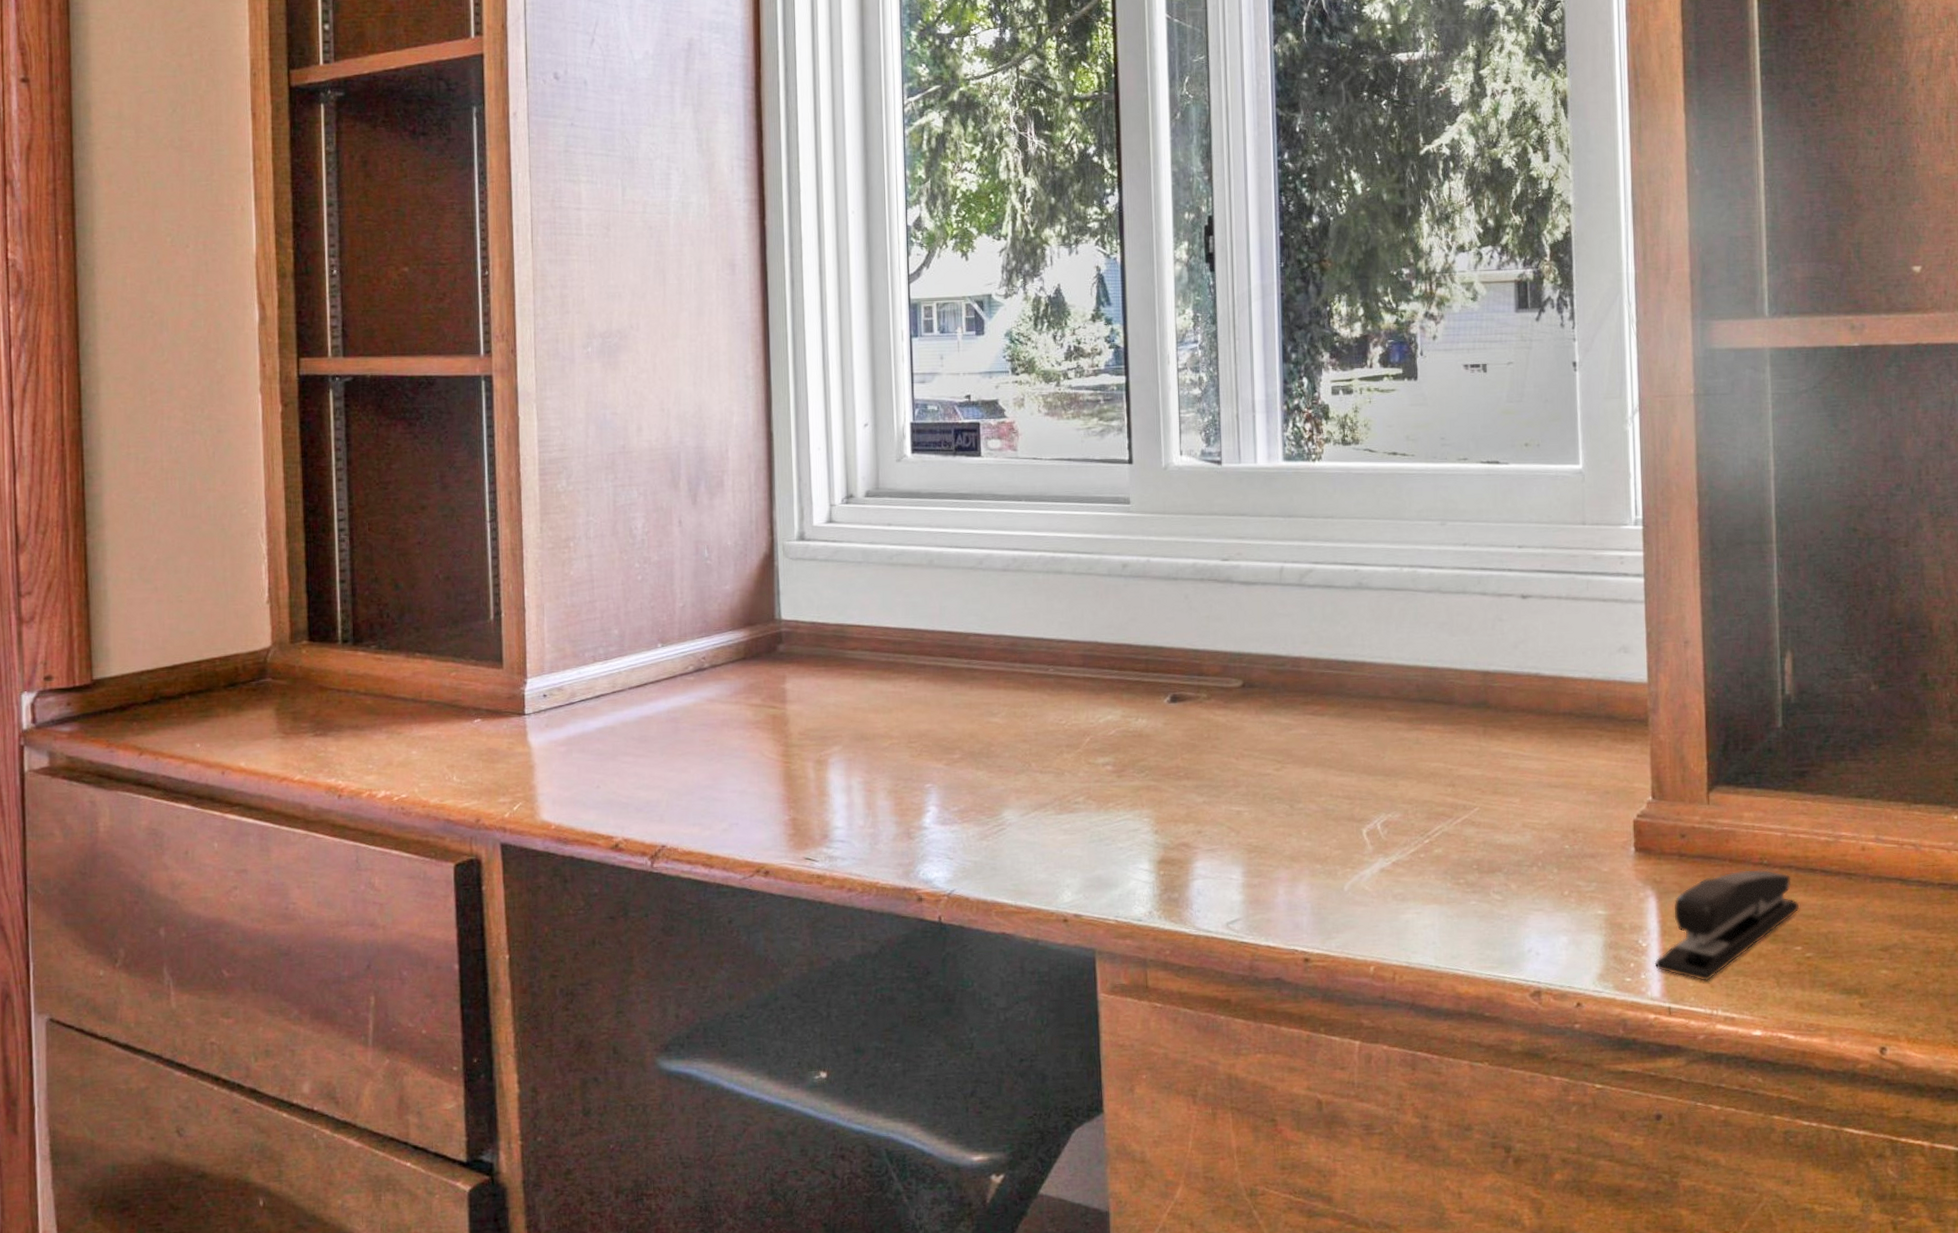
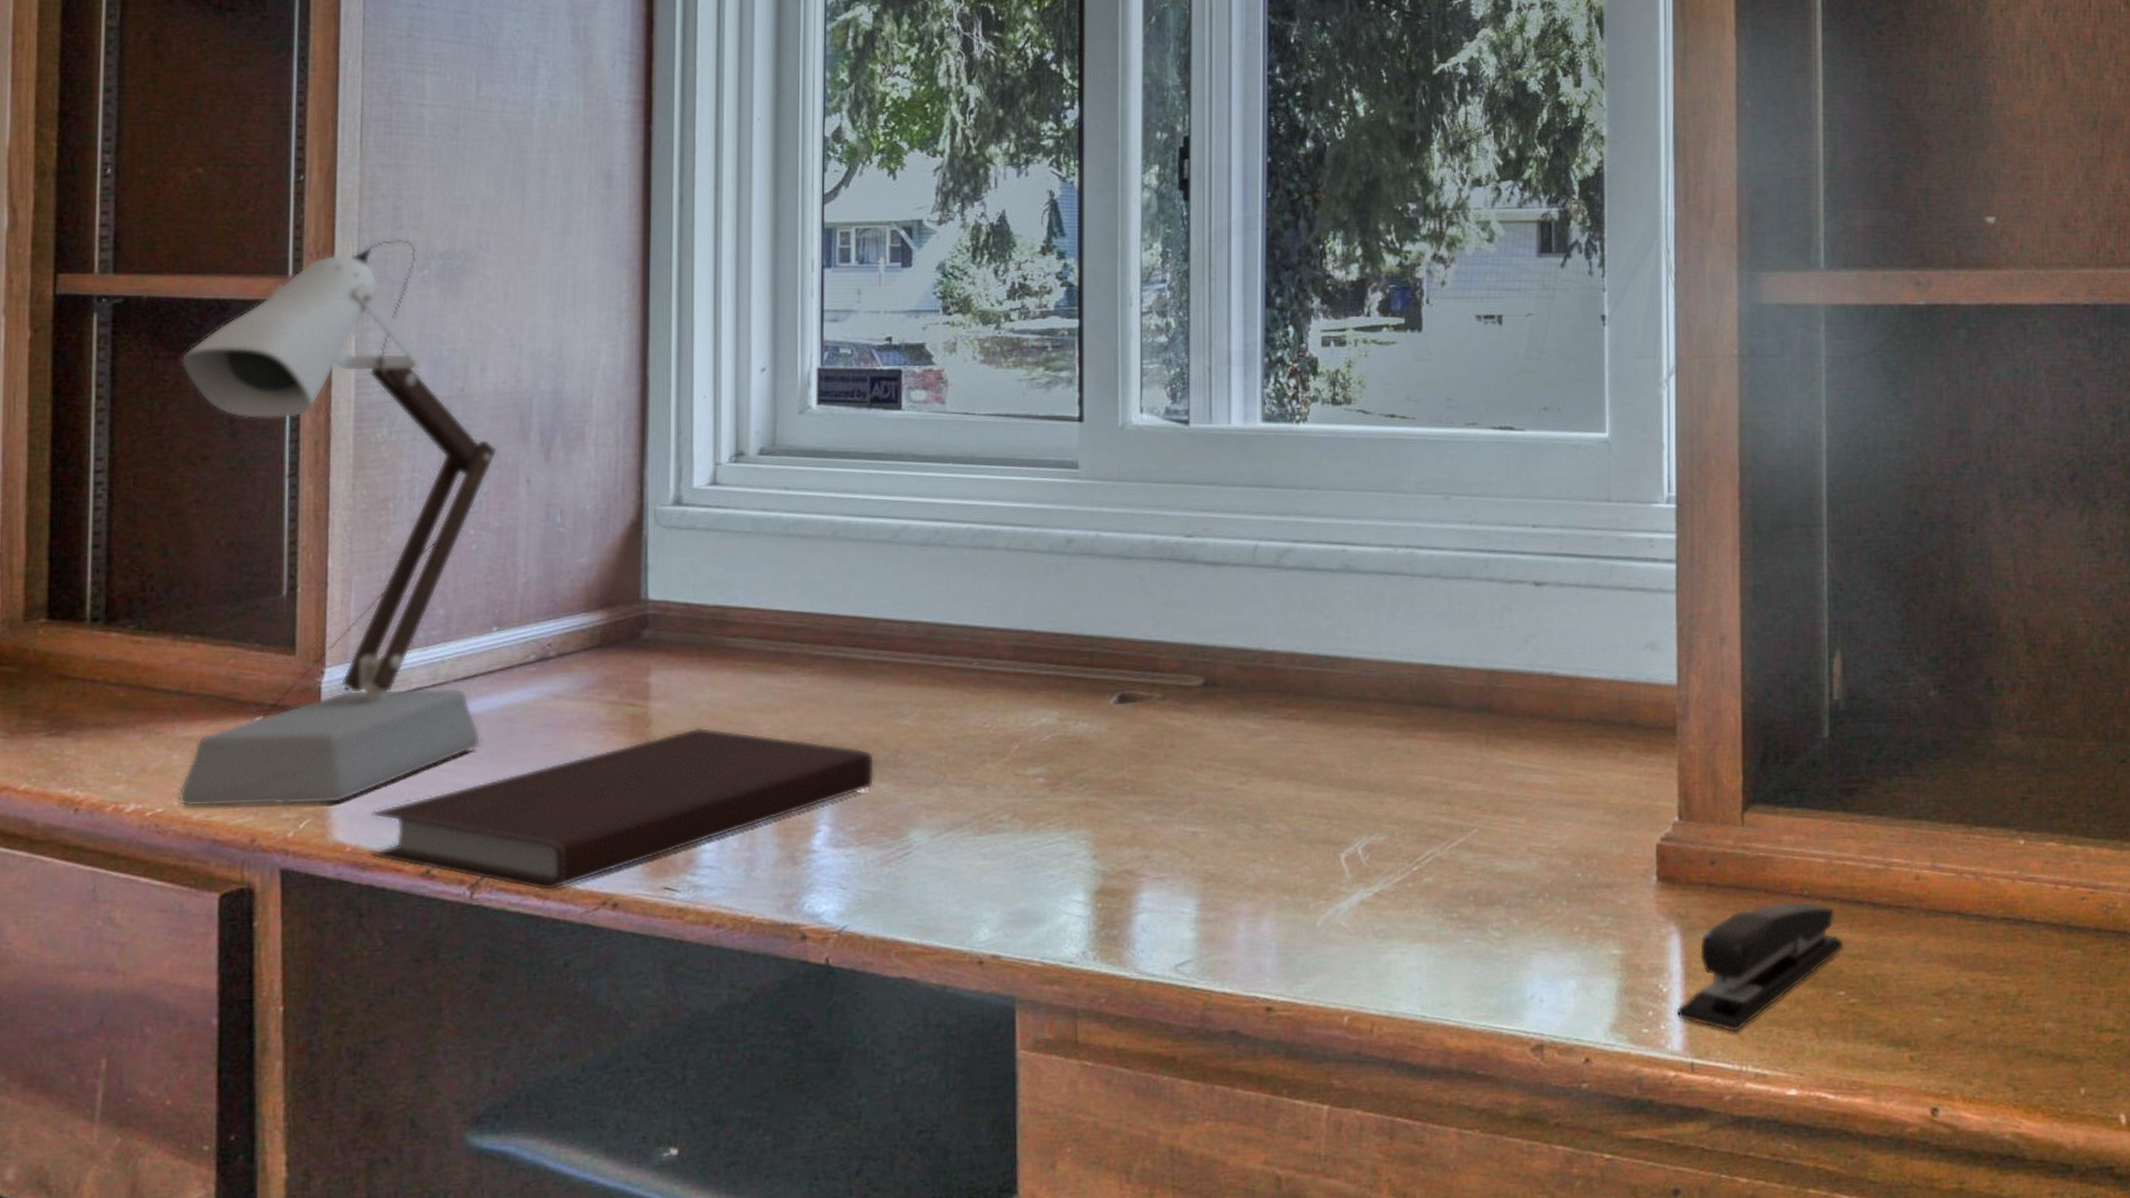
desk lamp: none [399,322,654,793] -> present [178,240,497,807]
notebook: none [569,725,972,861] -> present [370,727,875,891]

